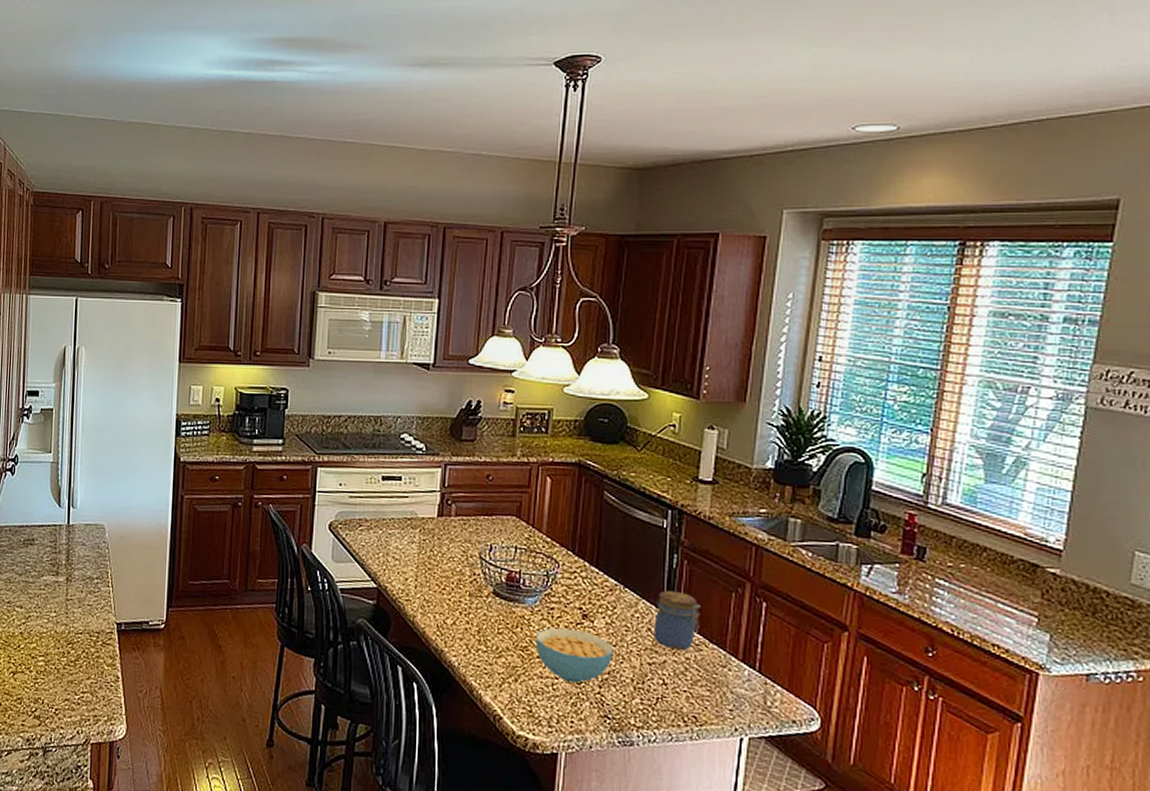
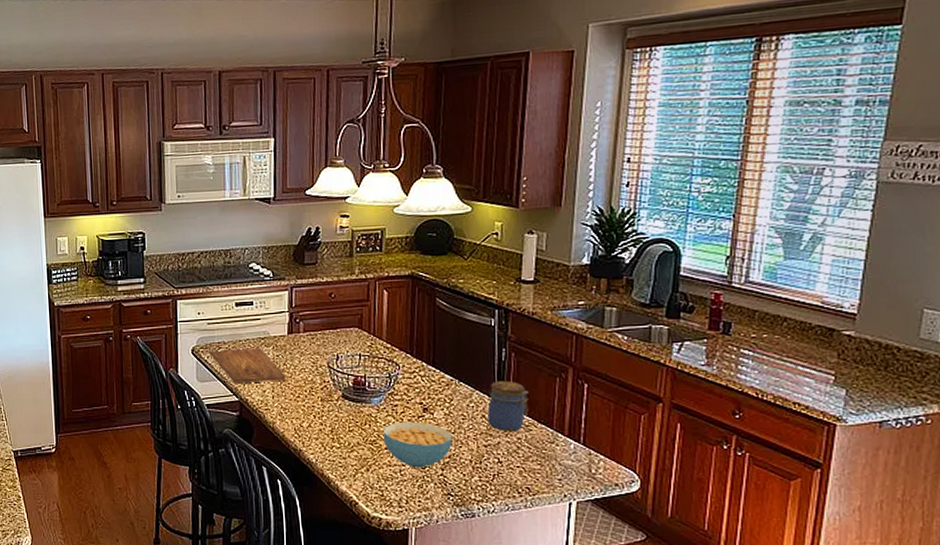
cutting board: none [348,527,431,570] -> present [209,348,285,384]

